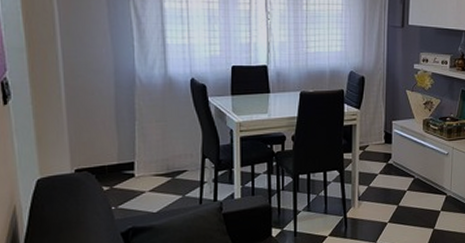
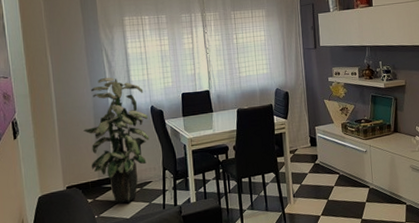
indoor plant: none [100,36,187,194] -> present [83,77,149,203]

